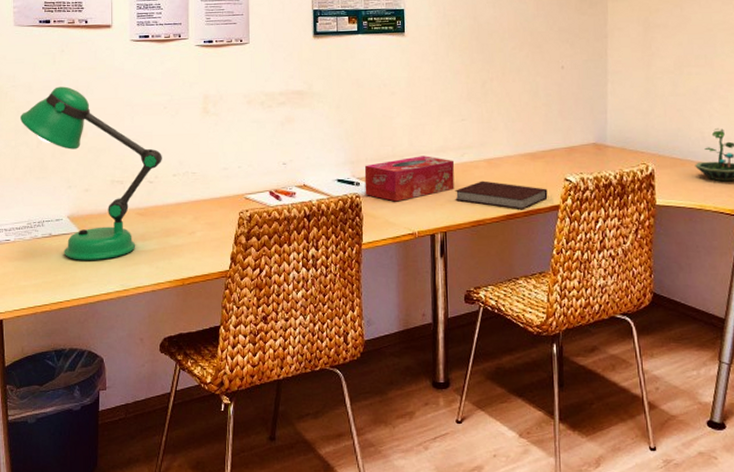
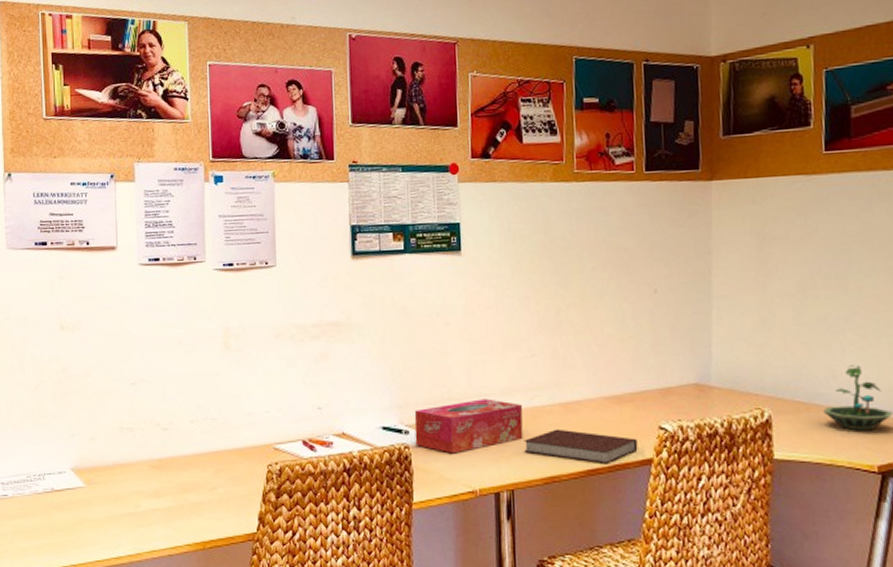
desk lamp: present [20,86,162,260] -> none [16,318,177,519]

